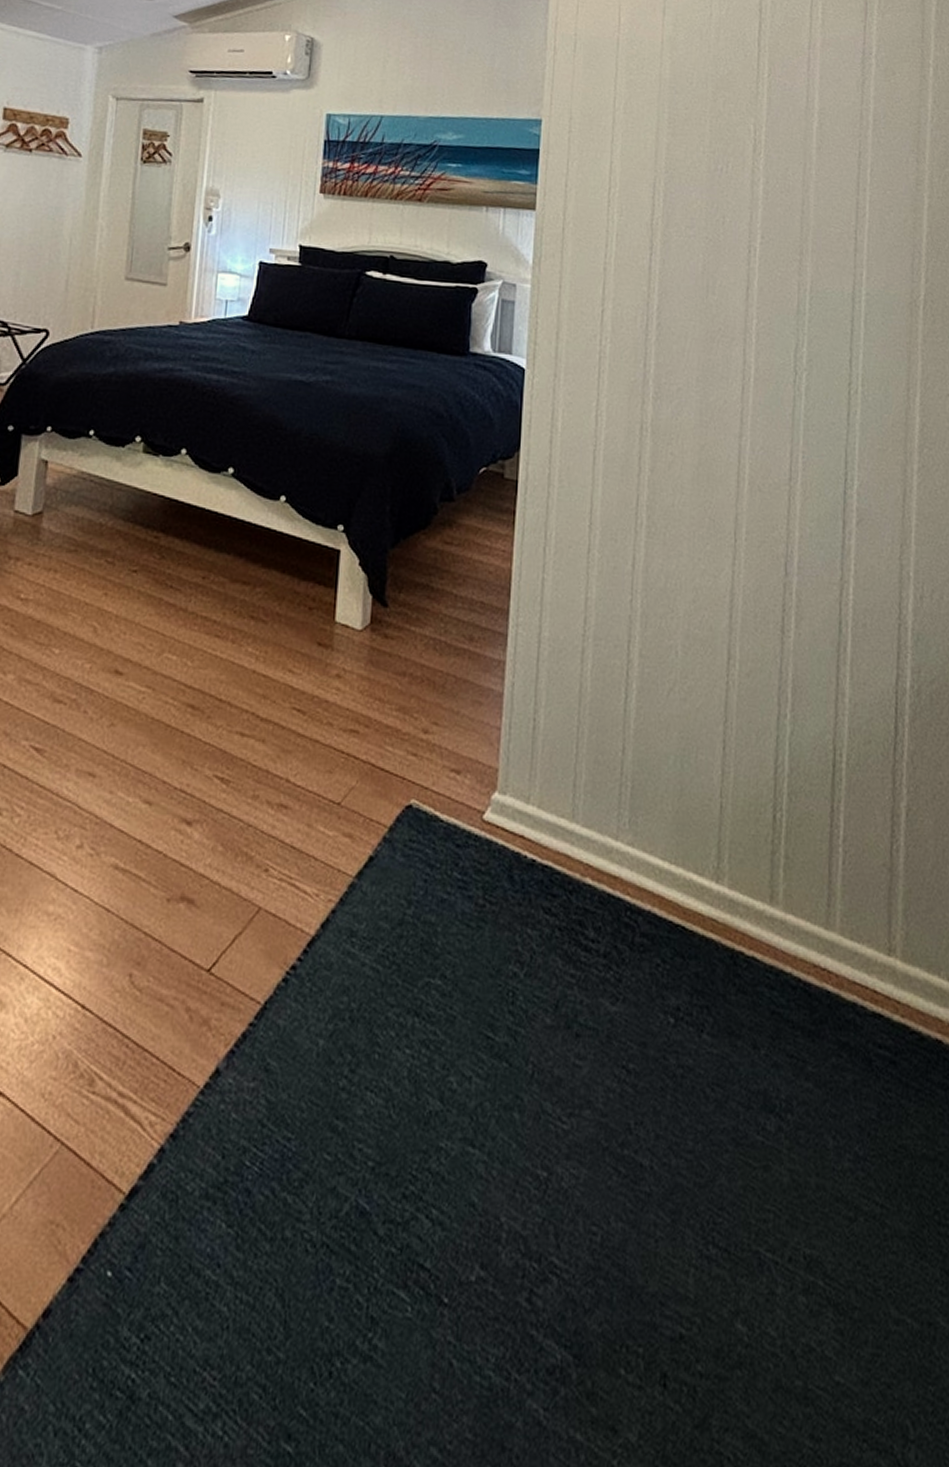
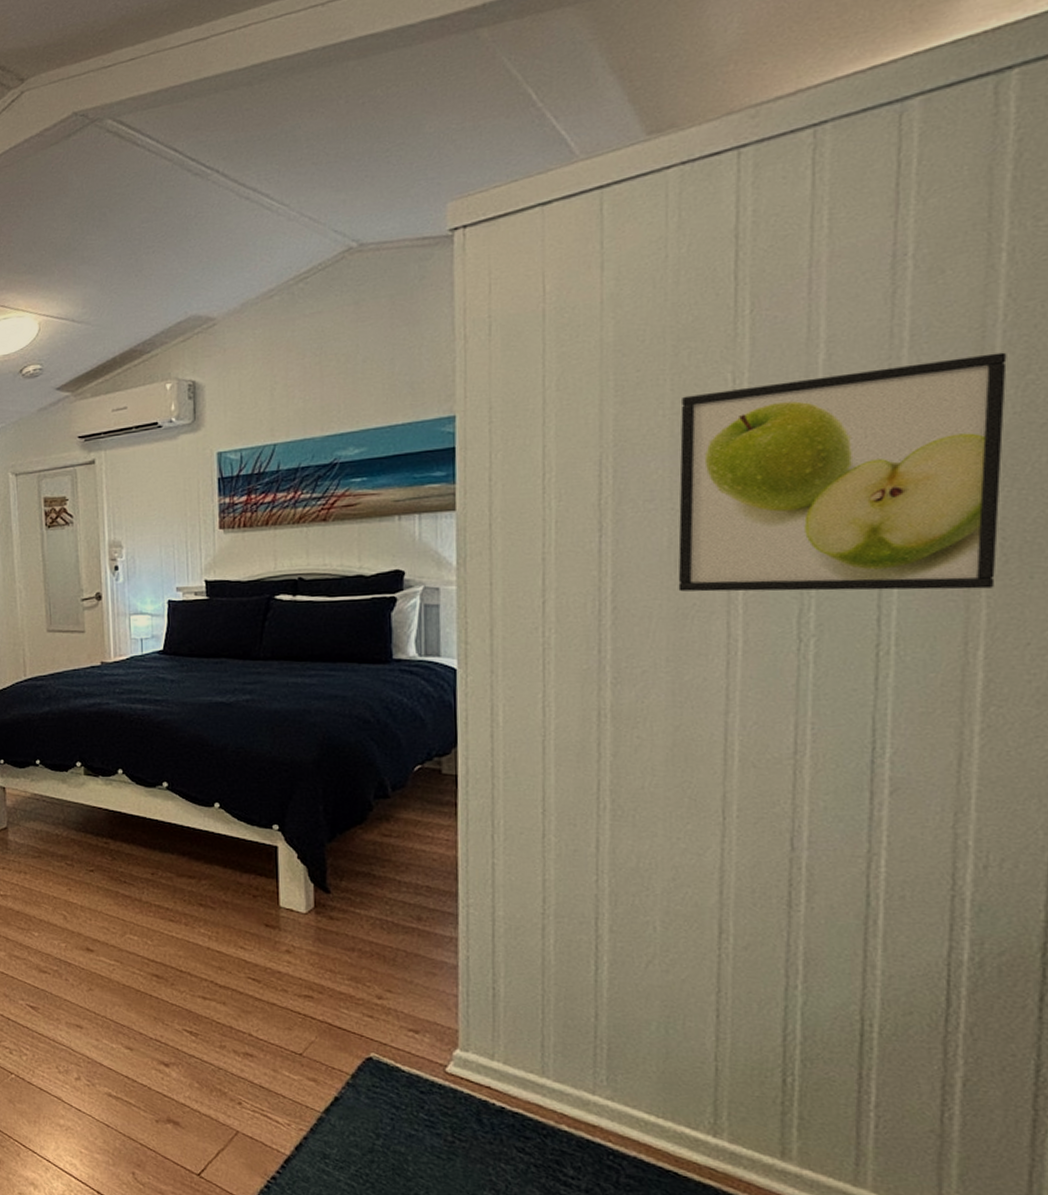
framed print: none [708,138,933,343] -> present [678,352,1007,592]

